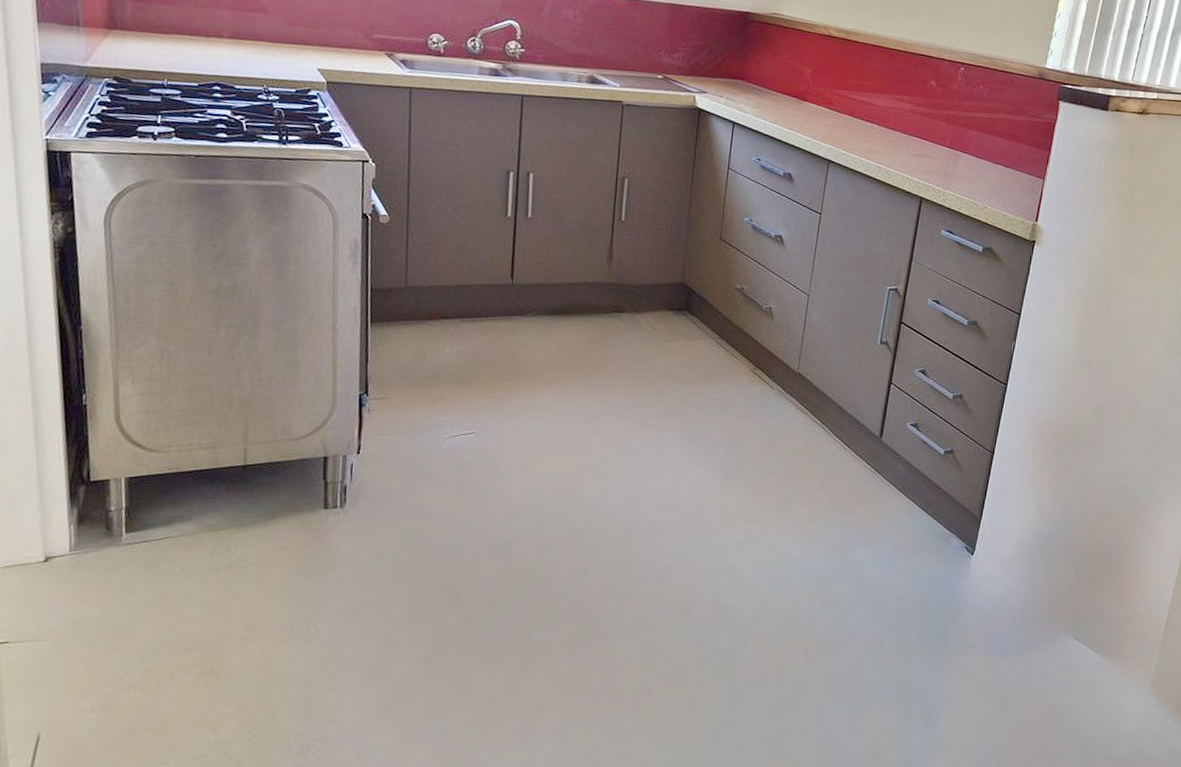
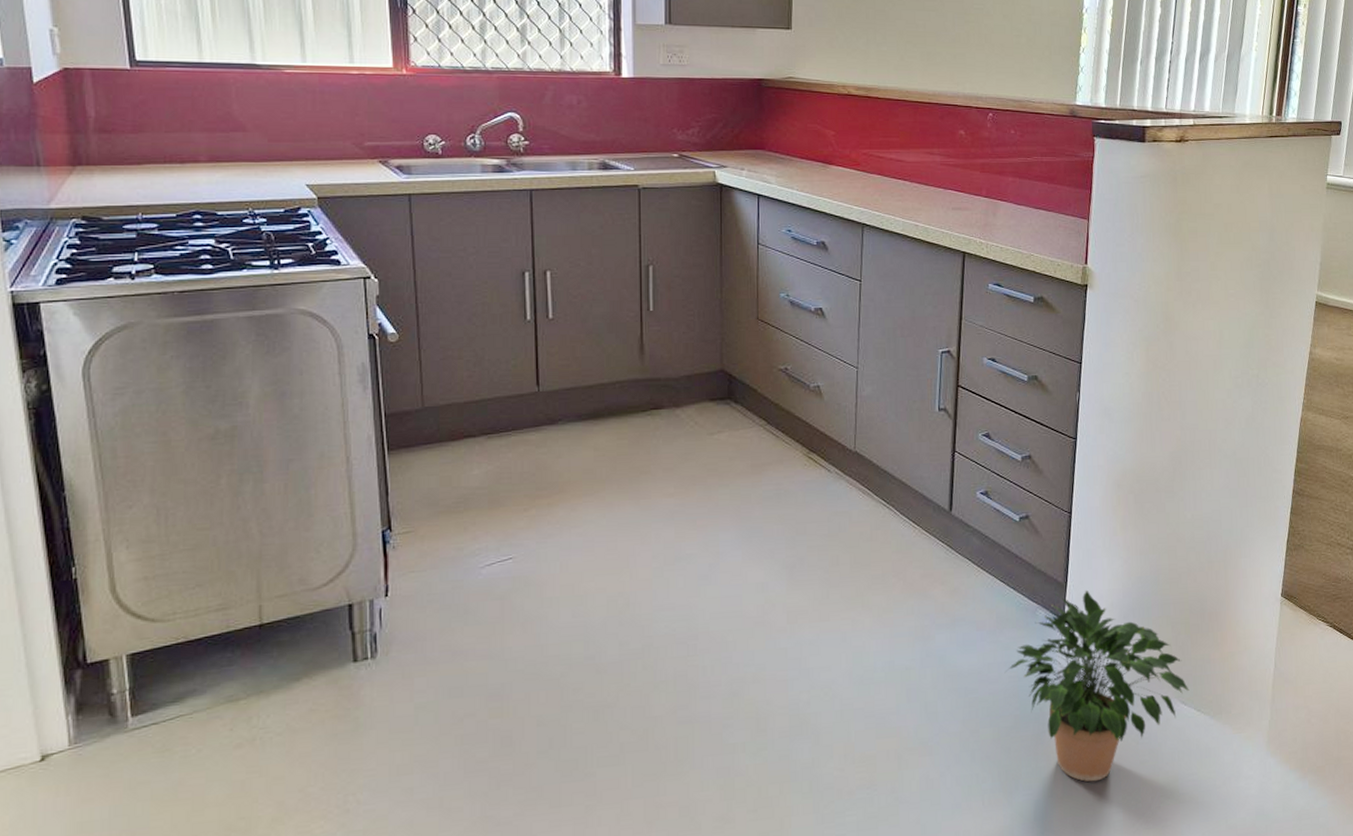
potted plant: none [918,525,1085,700] -> present [1009,589,1190,782]

